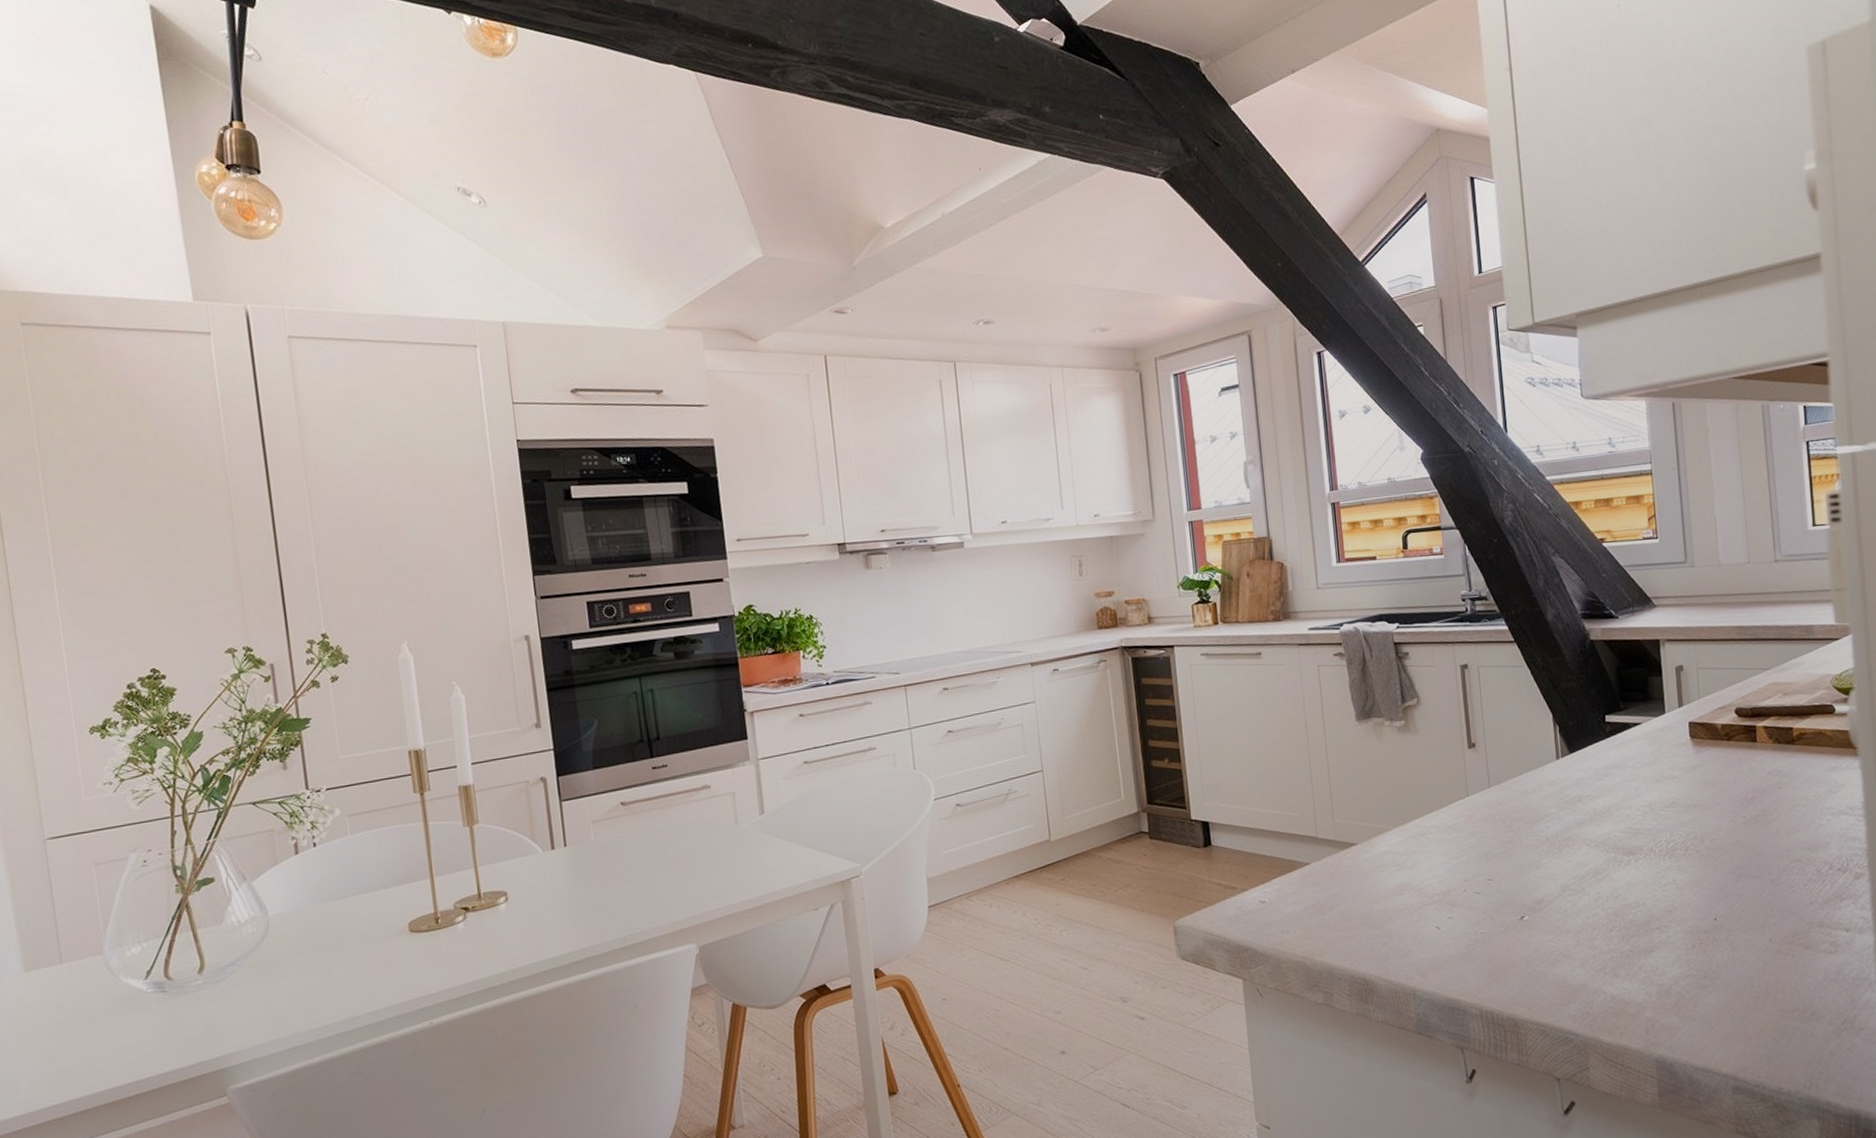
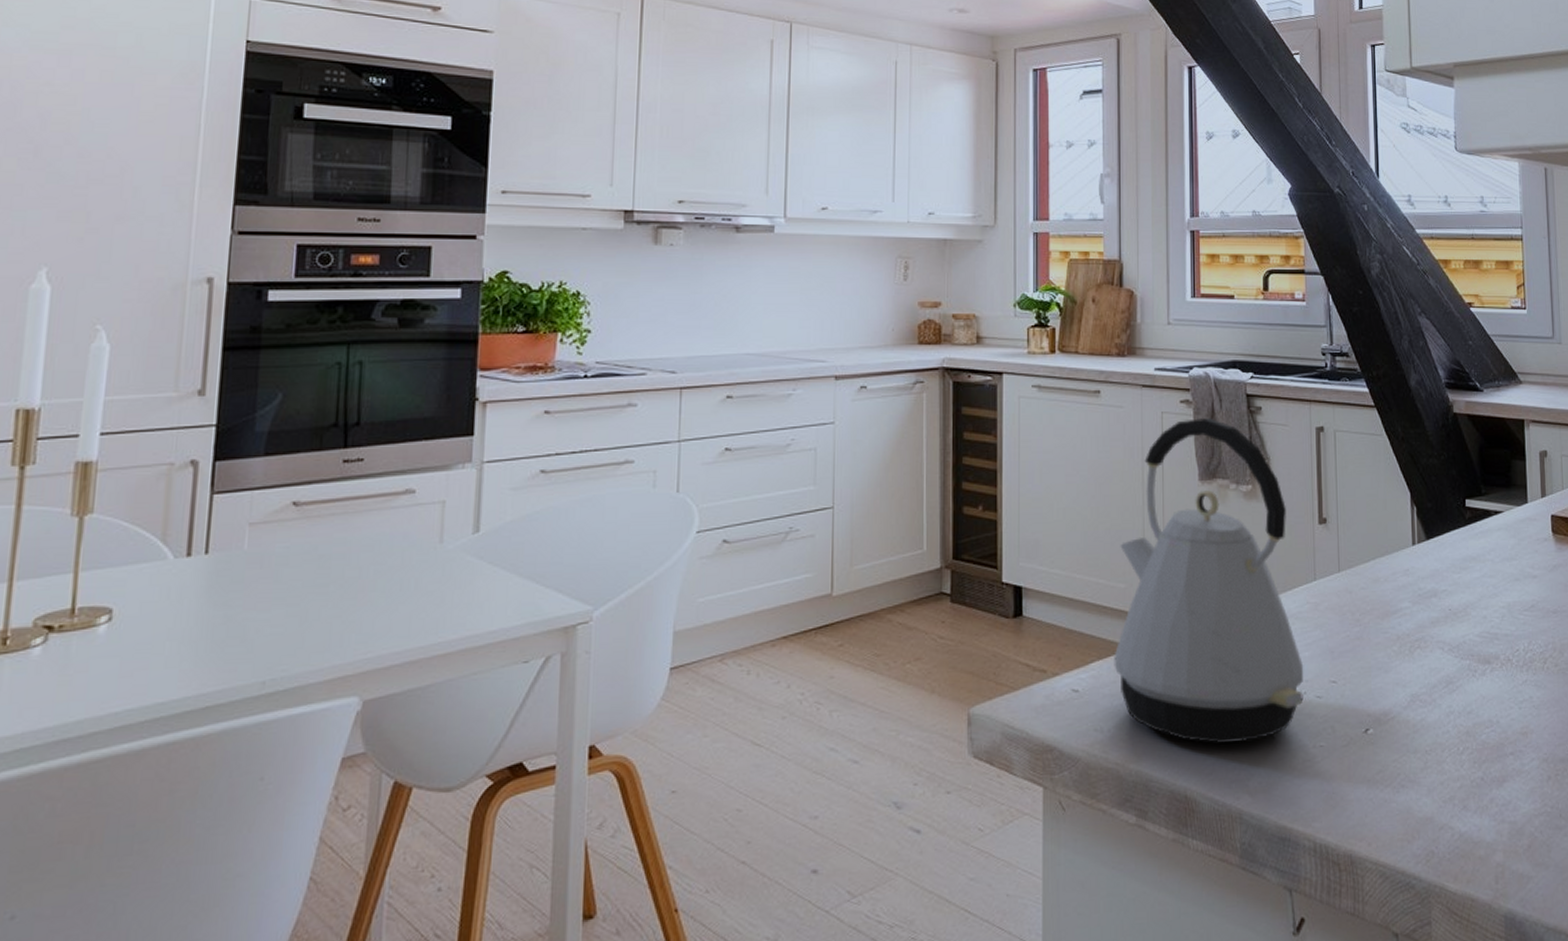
kettle: none [1290,665,1464,937] -> present [1114,417,1304,744]

